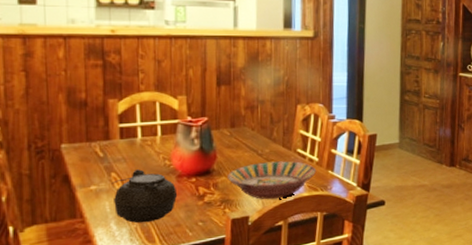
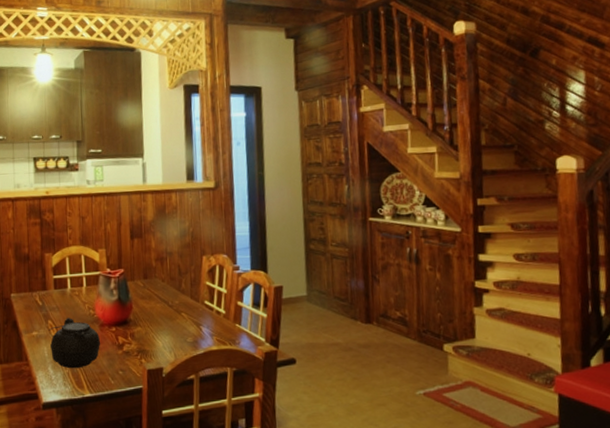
serving bowl: present [227,161,317,200] -> none [142,313,224,352]

